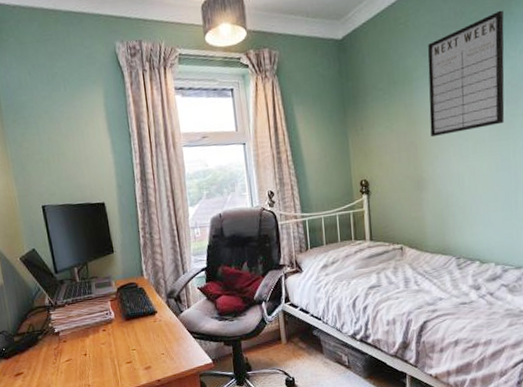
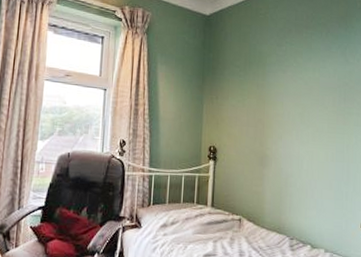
writing board: present [427,10,505,138] -> none [277,22,346,119]

